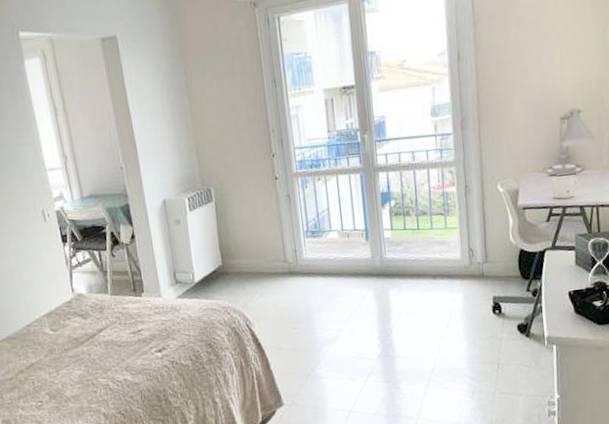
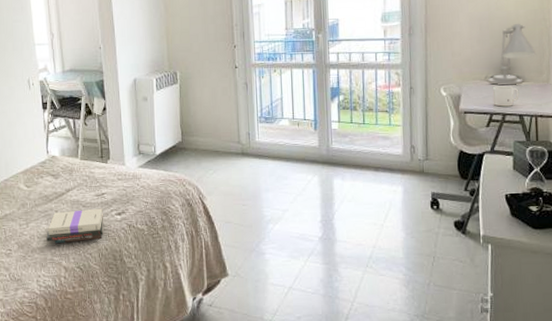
books: none [80,346,144,390] -> present [46,208,104,244]

